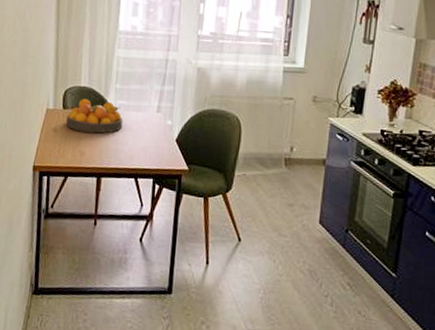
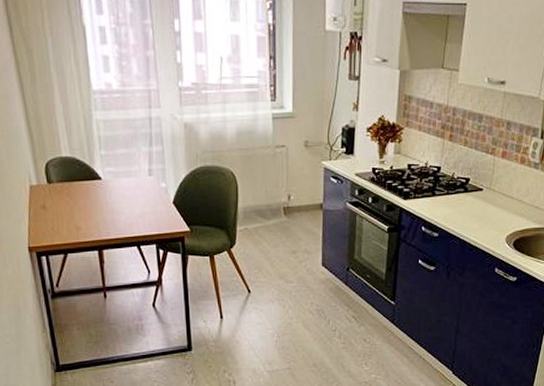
fruit bowl: present [65,99,123,134] -> none [53,170,116,206]

